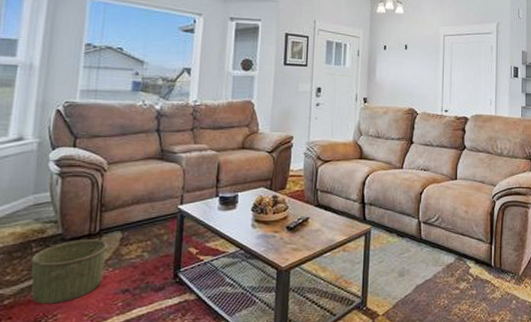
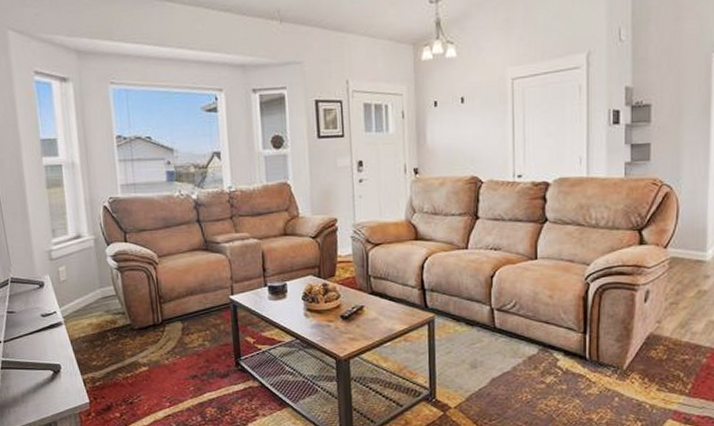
basket: present [31,238,107,304] -> none [110,328,172,387]

